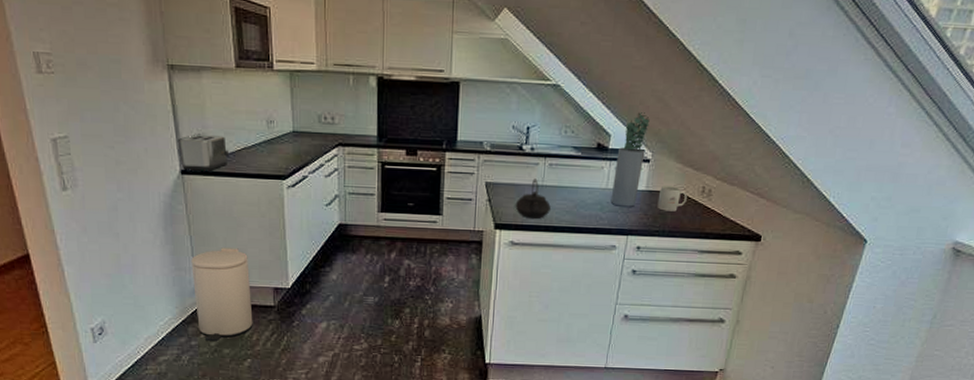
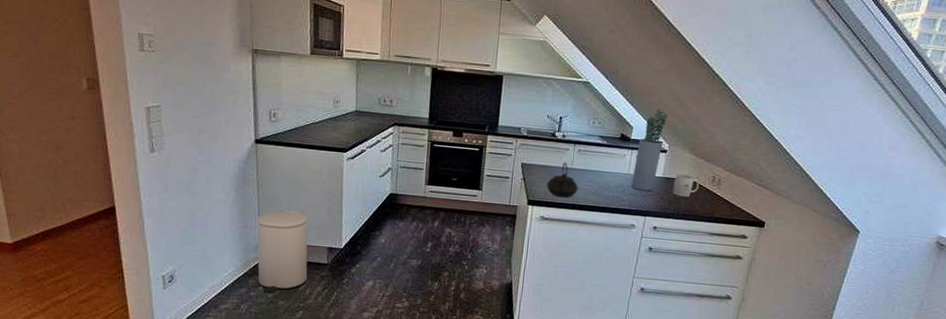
toaster: present [179,134,230,171] -> none [255,109,299,142]

